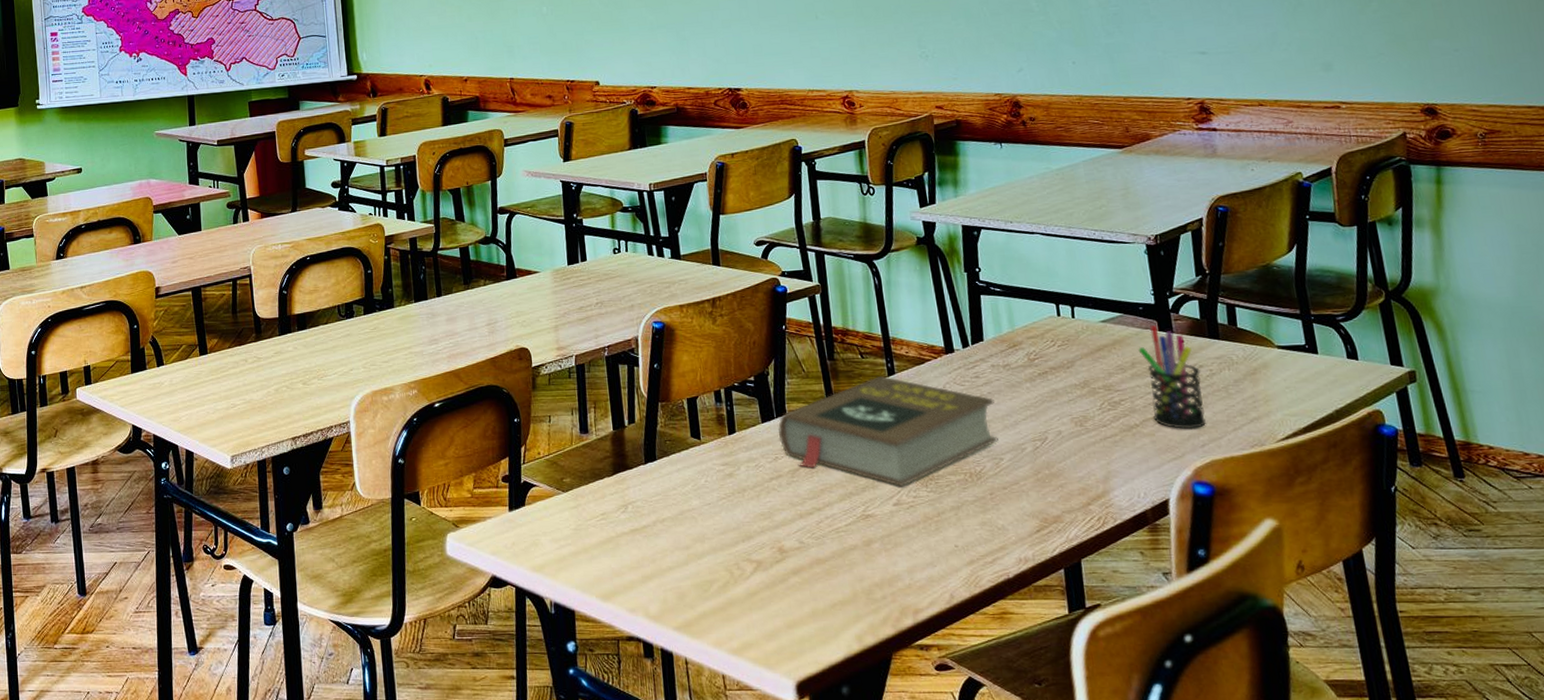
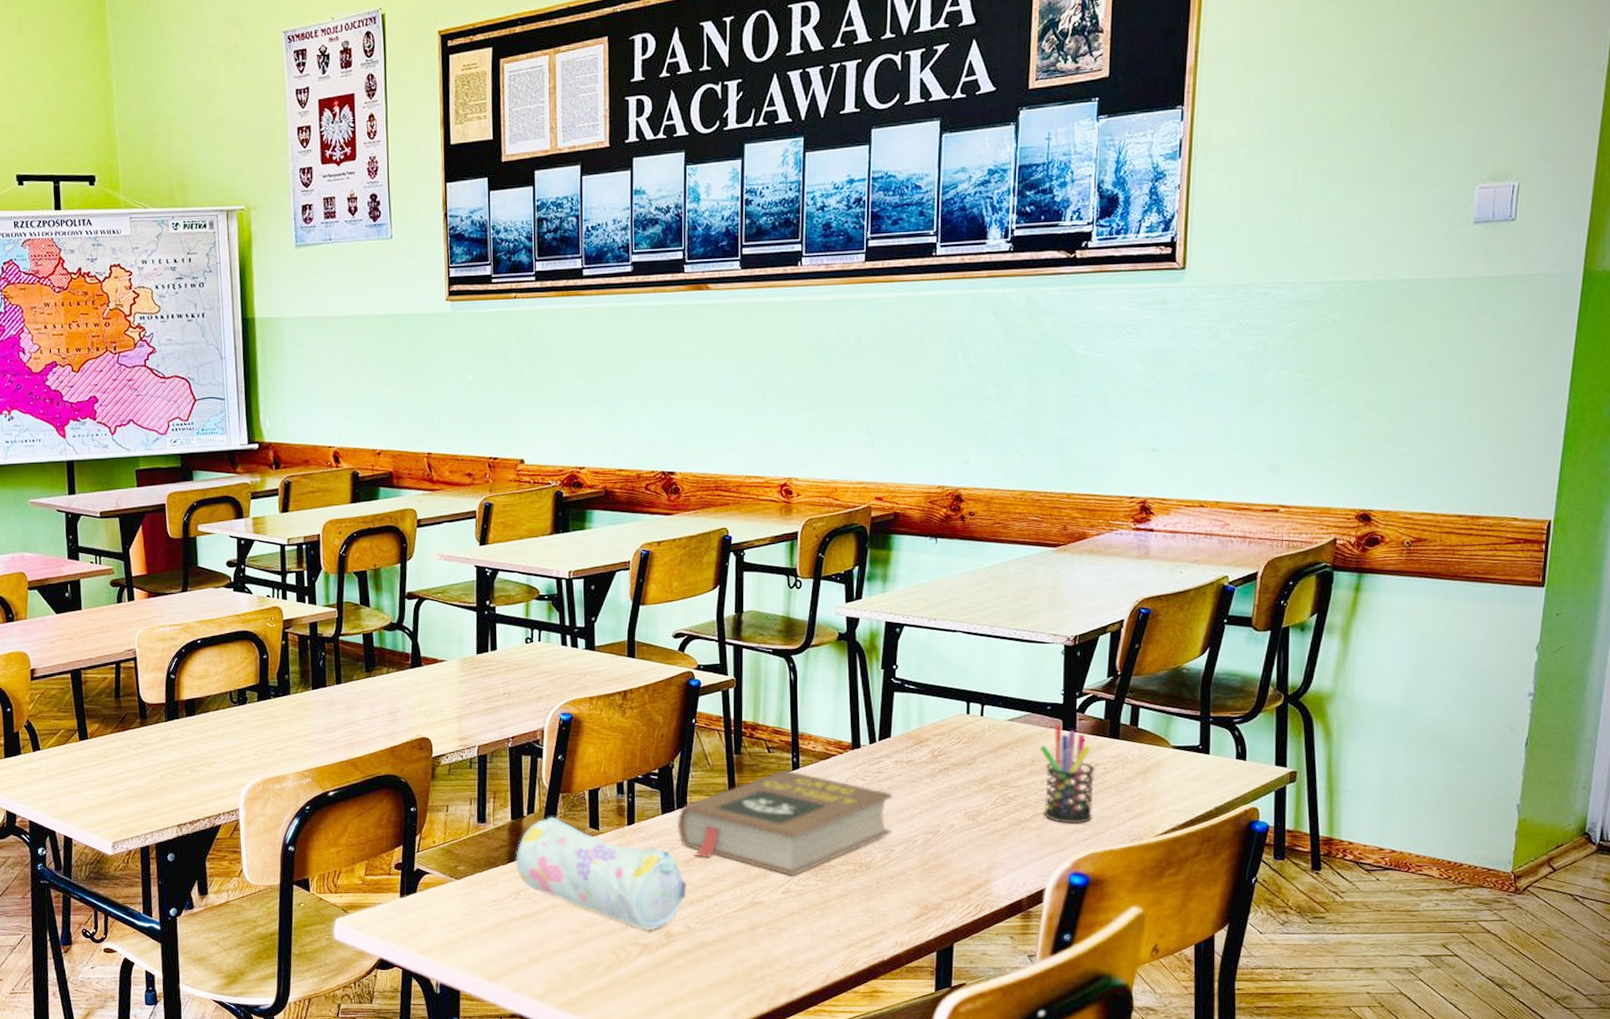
pencil case: none [620,426,795,546] -> present [516,817,686,931]

